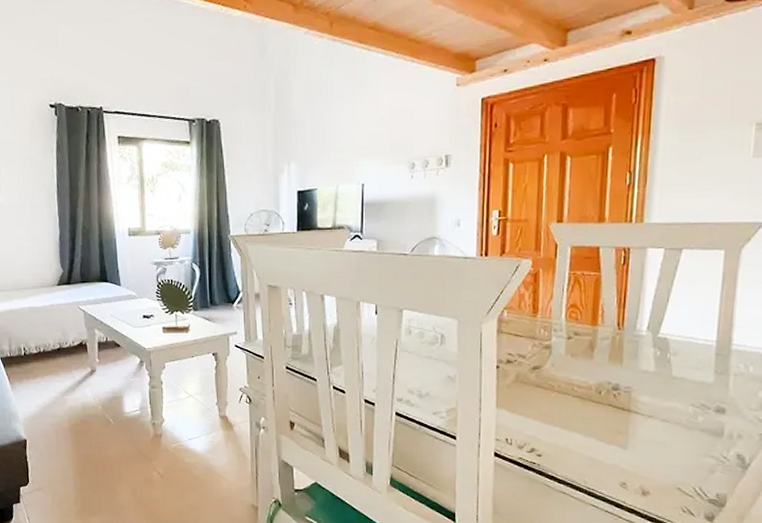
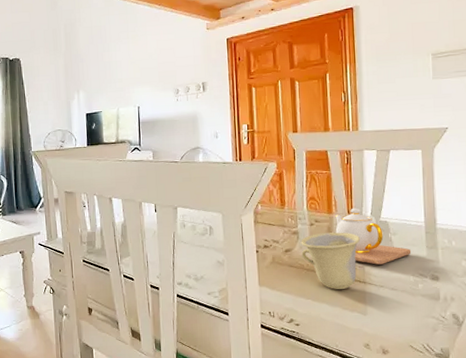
cup: none [553,349,631,417] -> present [301,232,361,289]
teapot: none [599,320,694,390] -> present [335,207,412,265]

